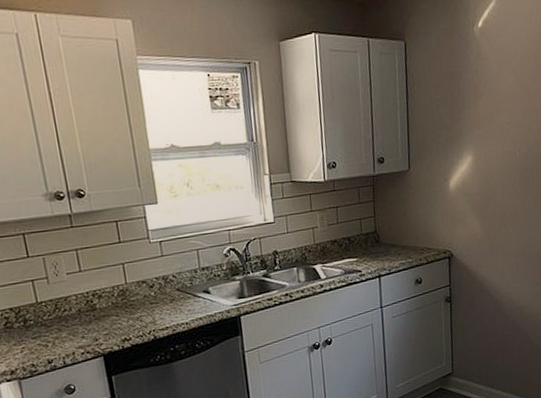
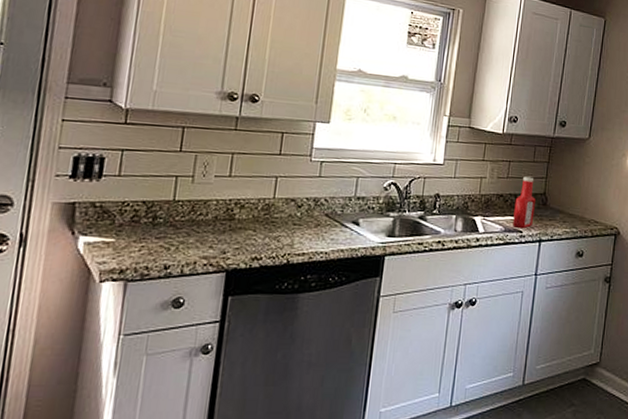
ketchup bottle: none [349,218,370,268] -> present [513,176,536,228]

